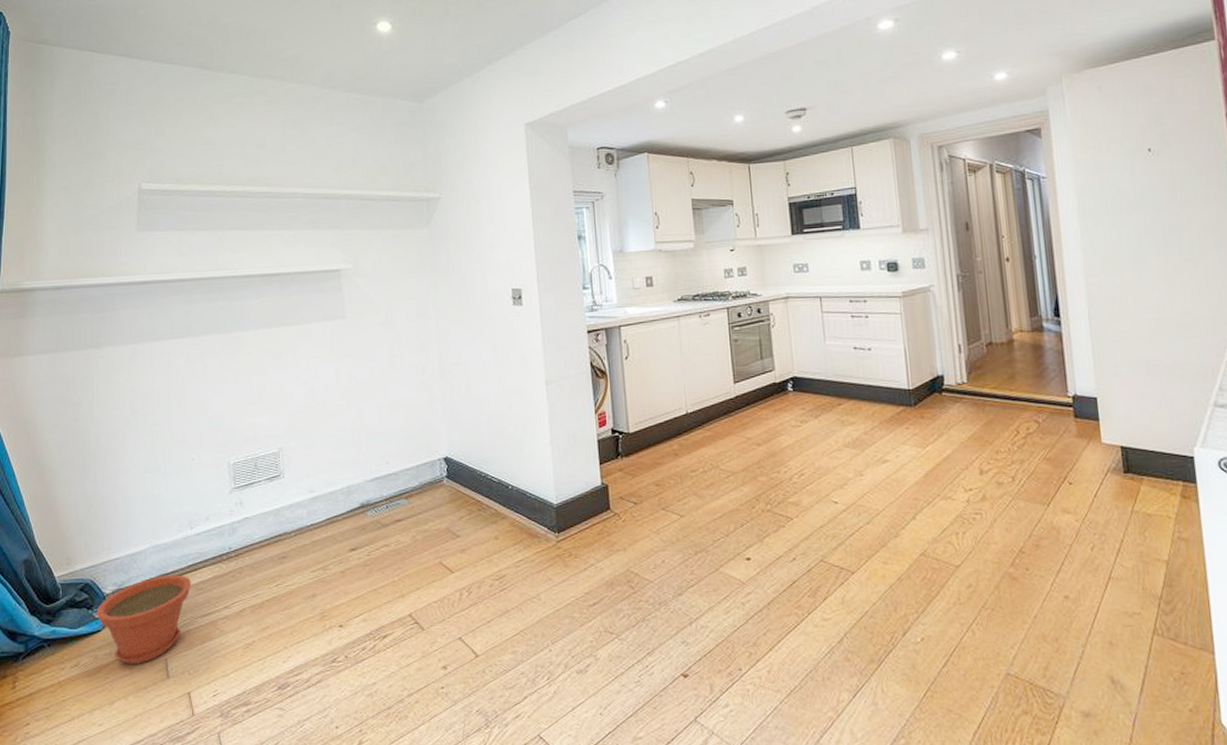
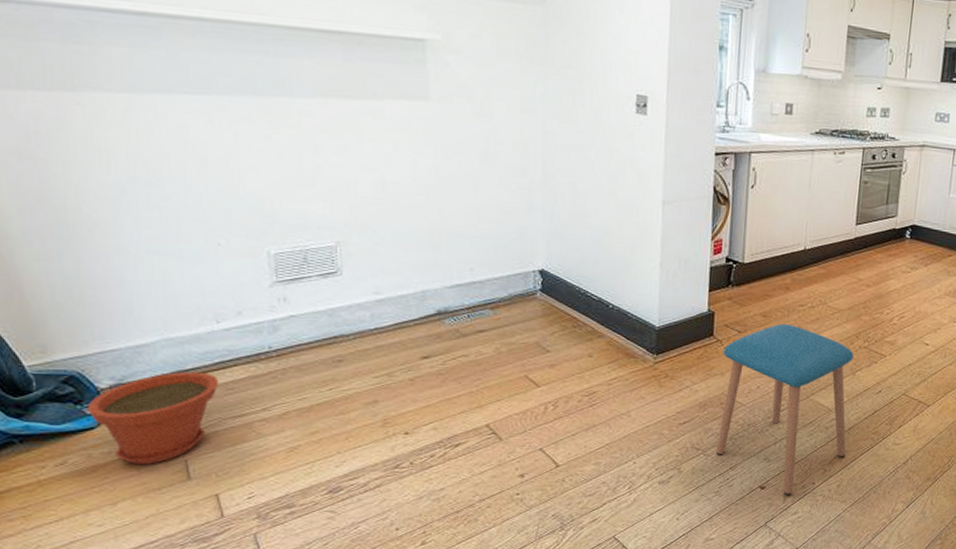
stool: none [622,491,770,685] -> present [715,323,854,496]

